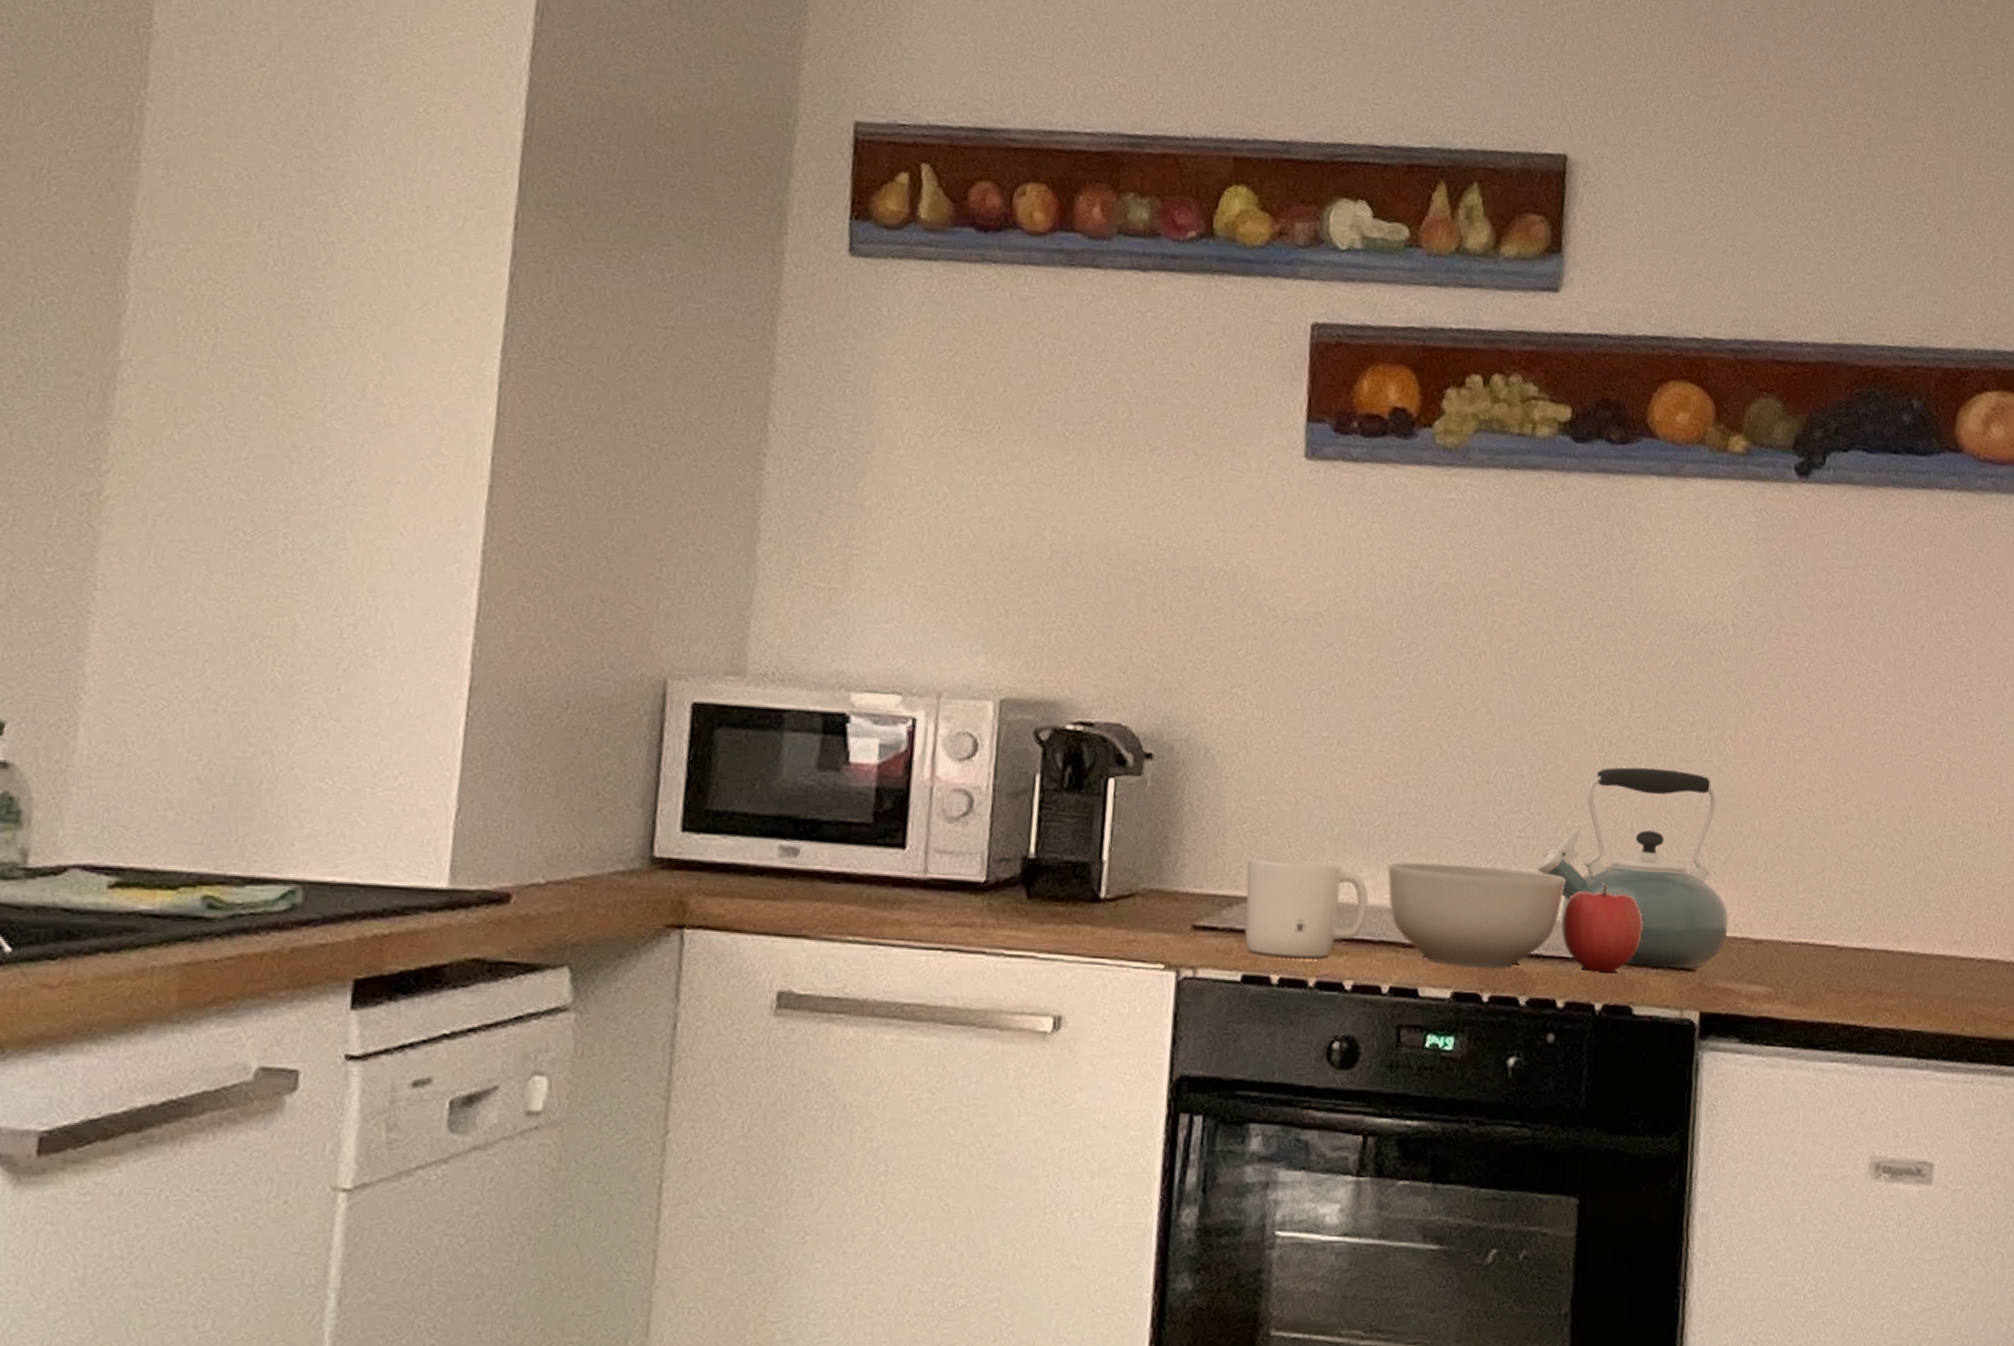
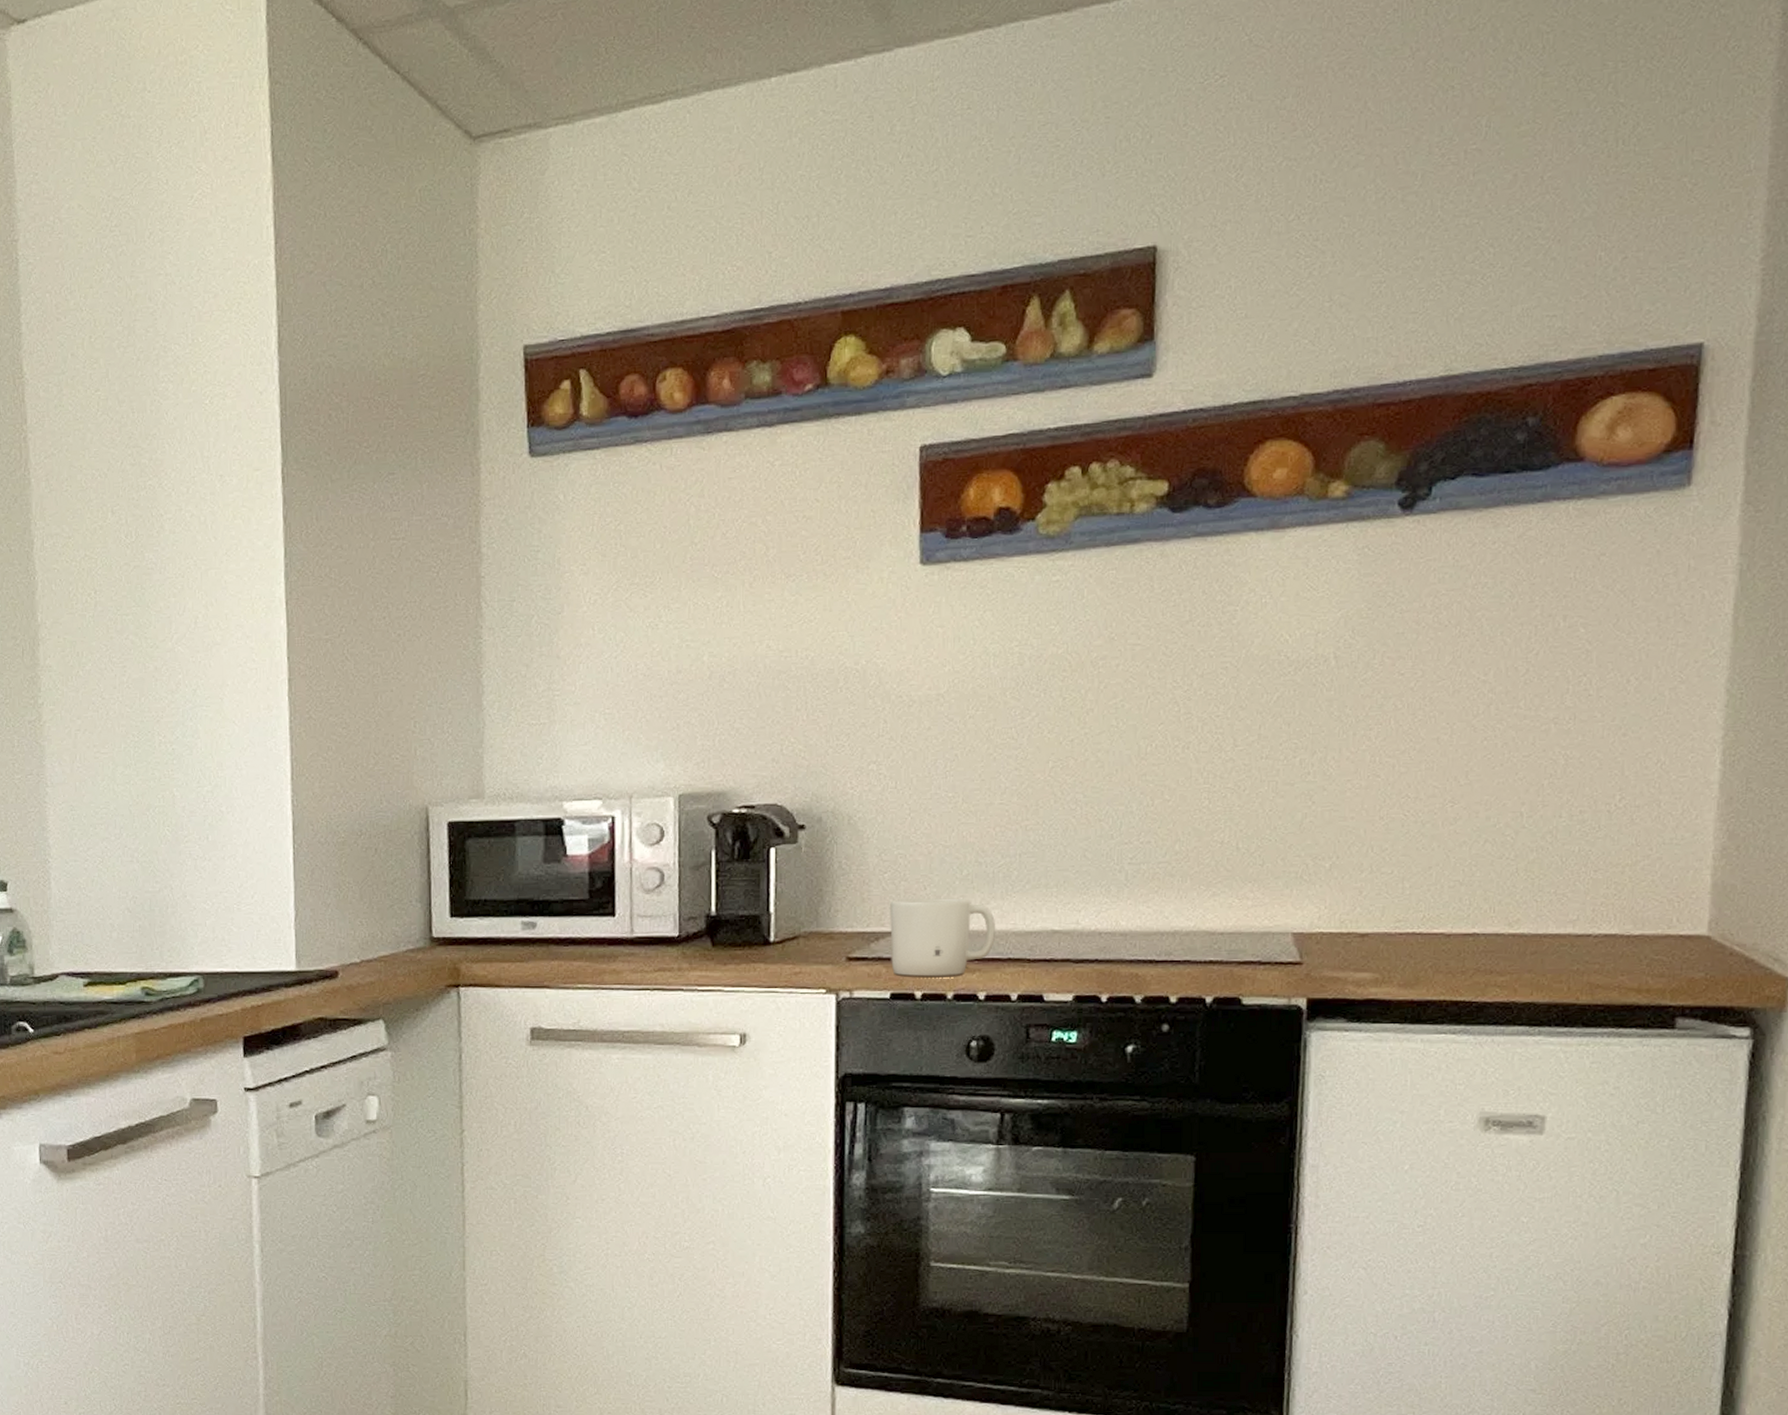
bowl: present [1387,862,1566,970] -> none [1011,890,1175,975]
kettle: present [1536,767,1729,969] -> none [1147,793,1334,964]
fruit: present [1562,882,1643,975] -> none [1173,895,1250,972]

